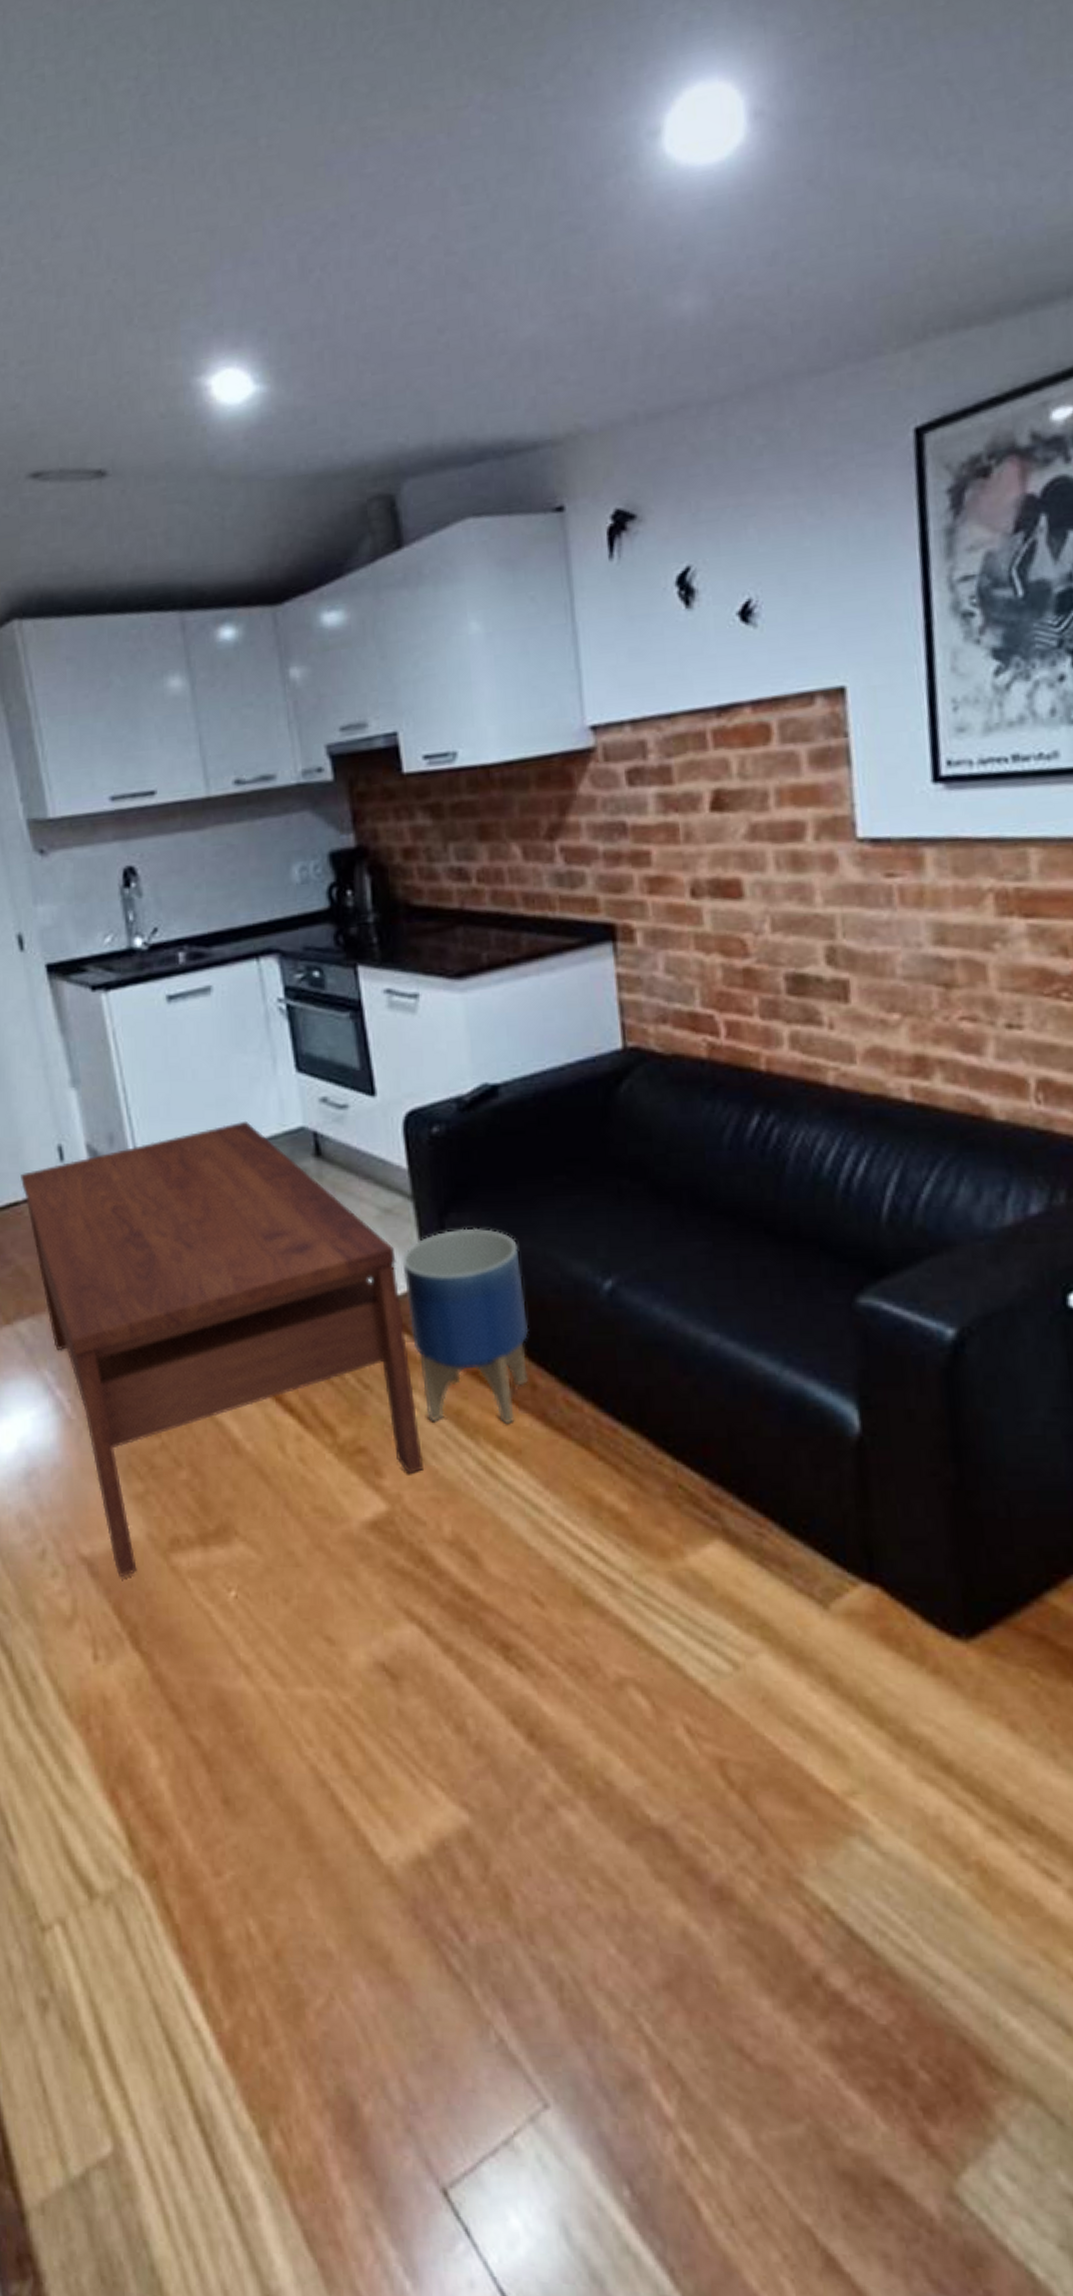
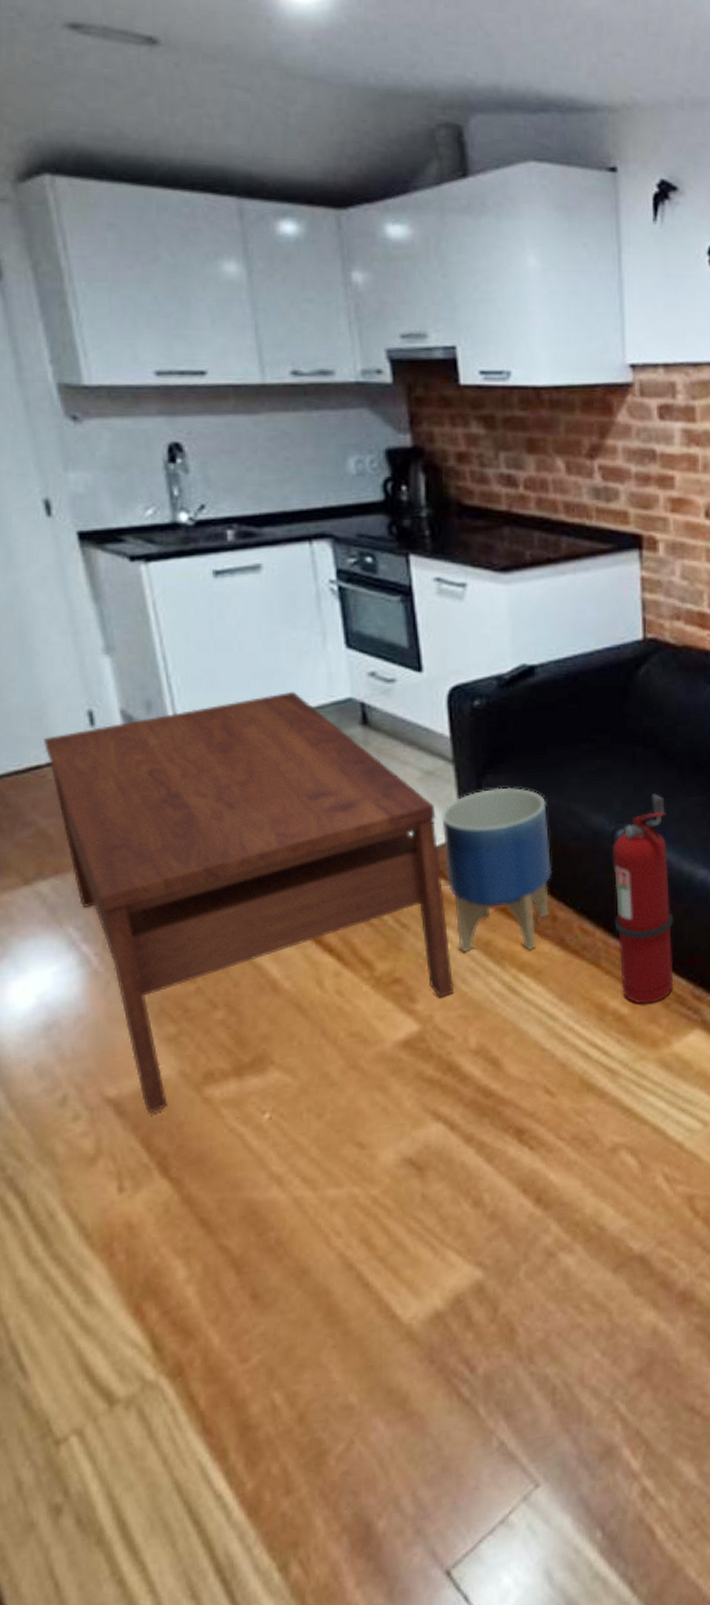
fire extinguisher: none [594,1237,685,1502] -> present [609,794,674,1005]

